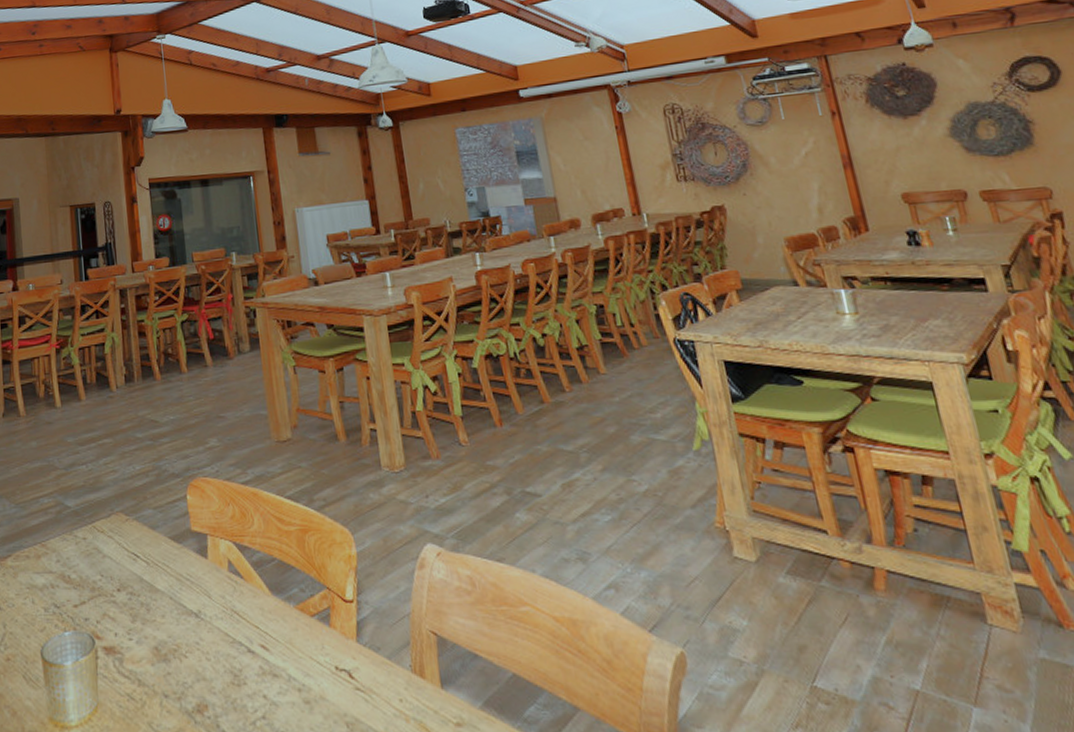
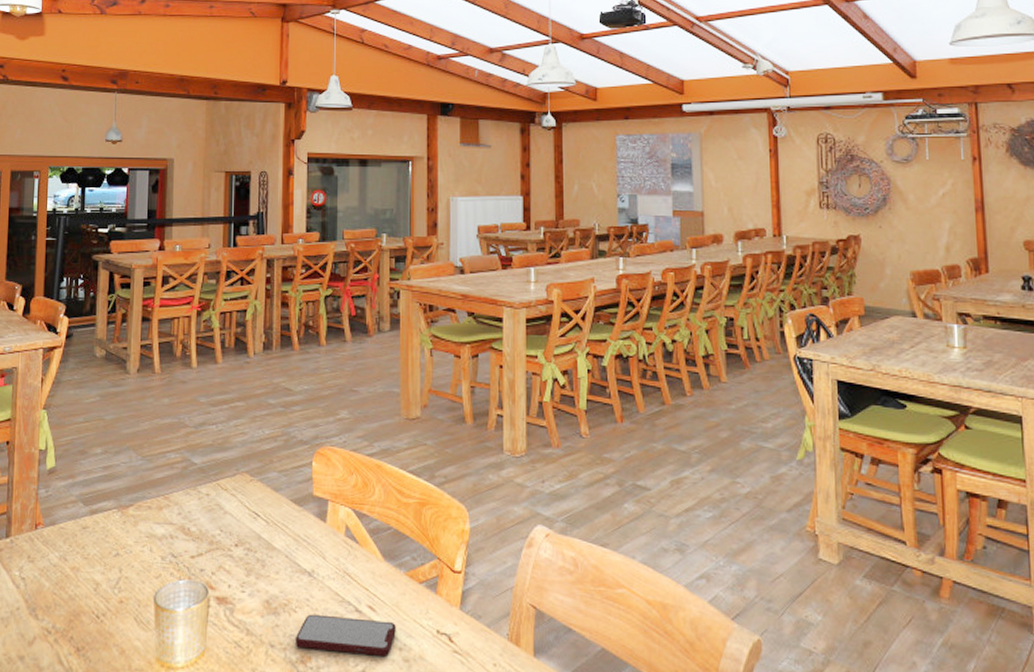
smartphone: none [188,658,293,699] -> present [295,614,396,656]

